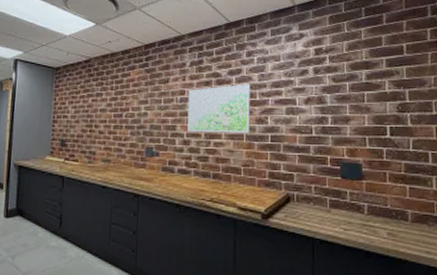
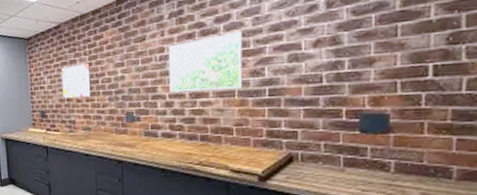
wall art: none [85,97,116,129] -> present [61,62,91,98]

